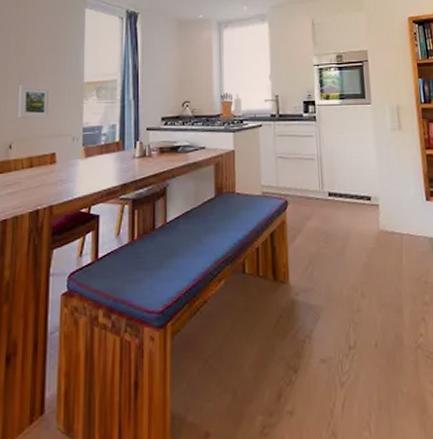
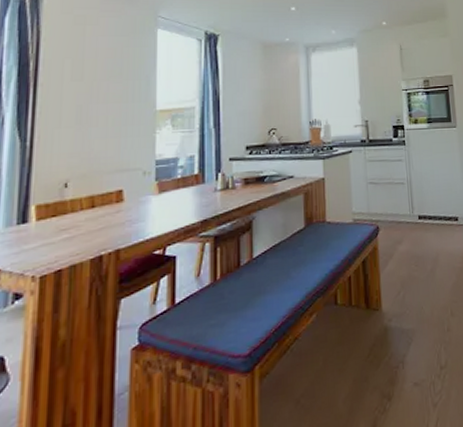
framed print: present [18,84,51,119] -> none [75,113,117,153]

